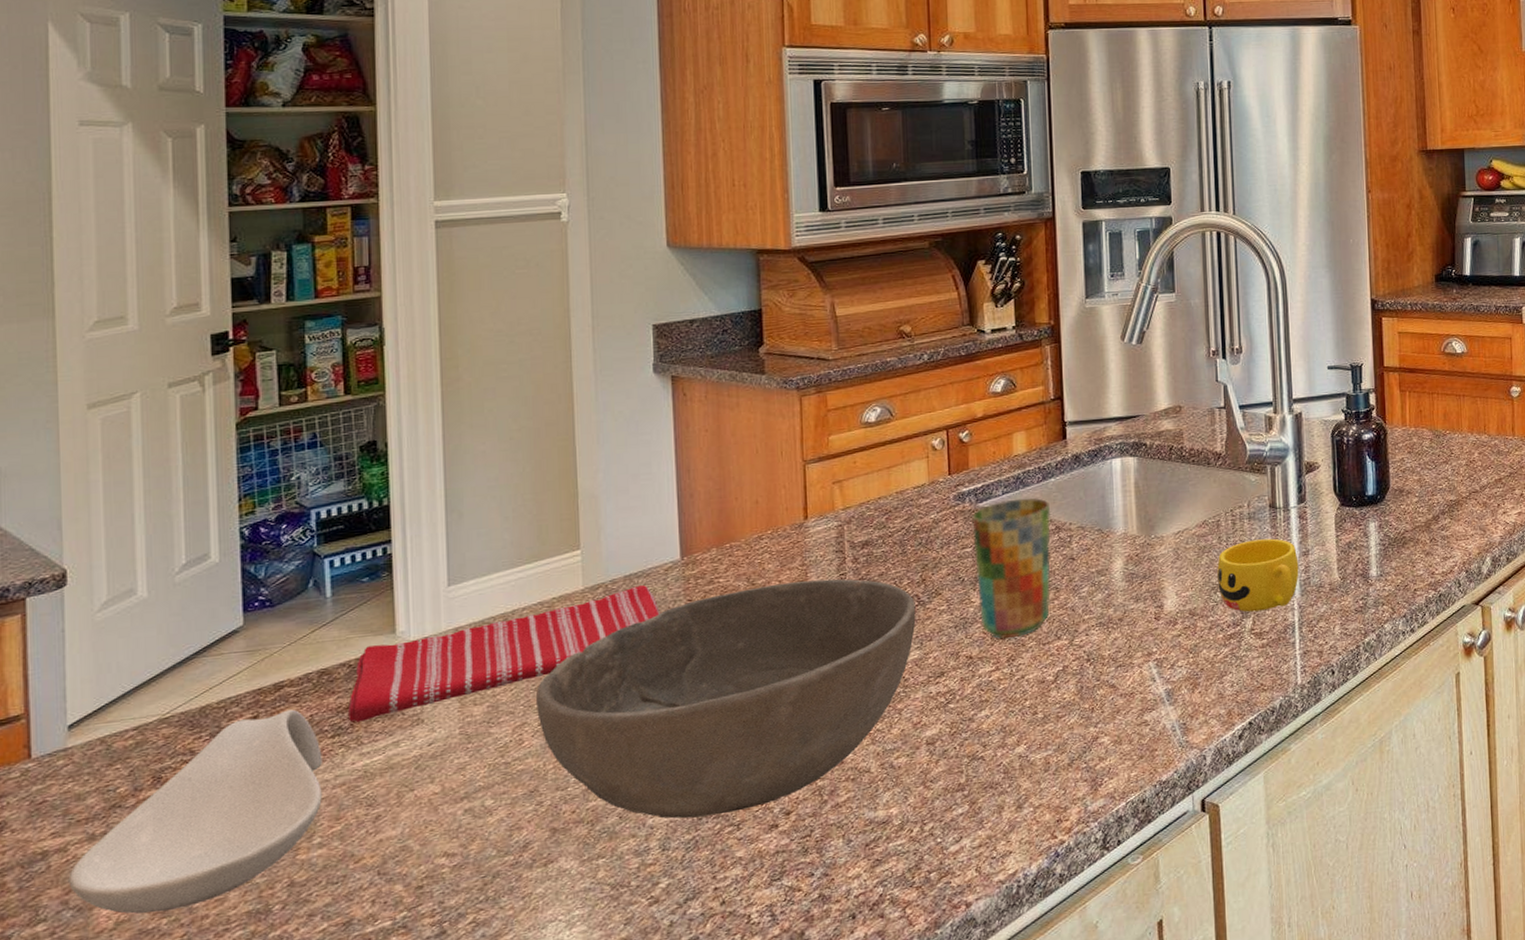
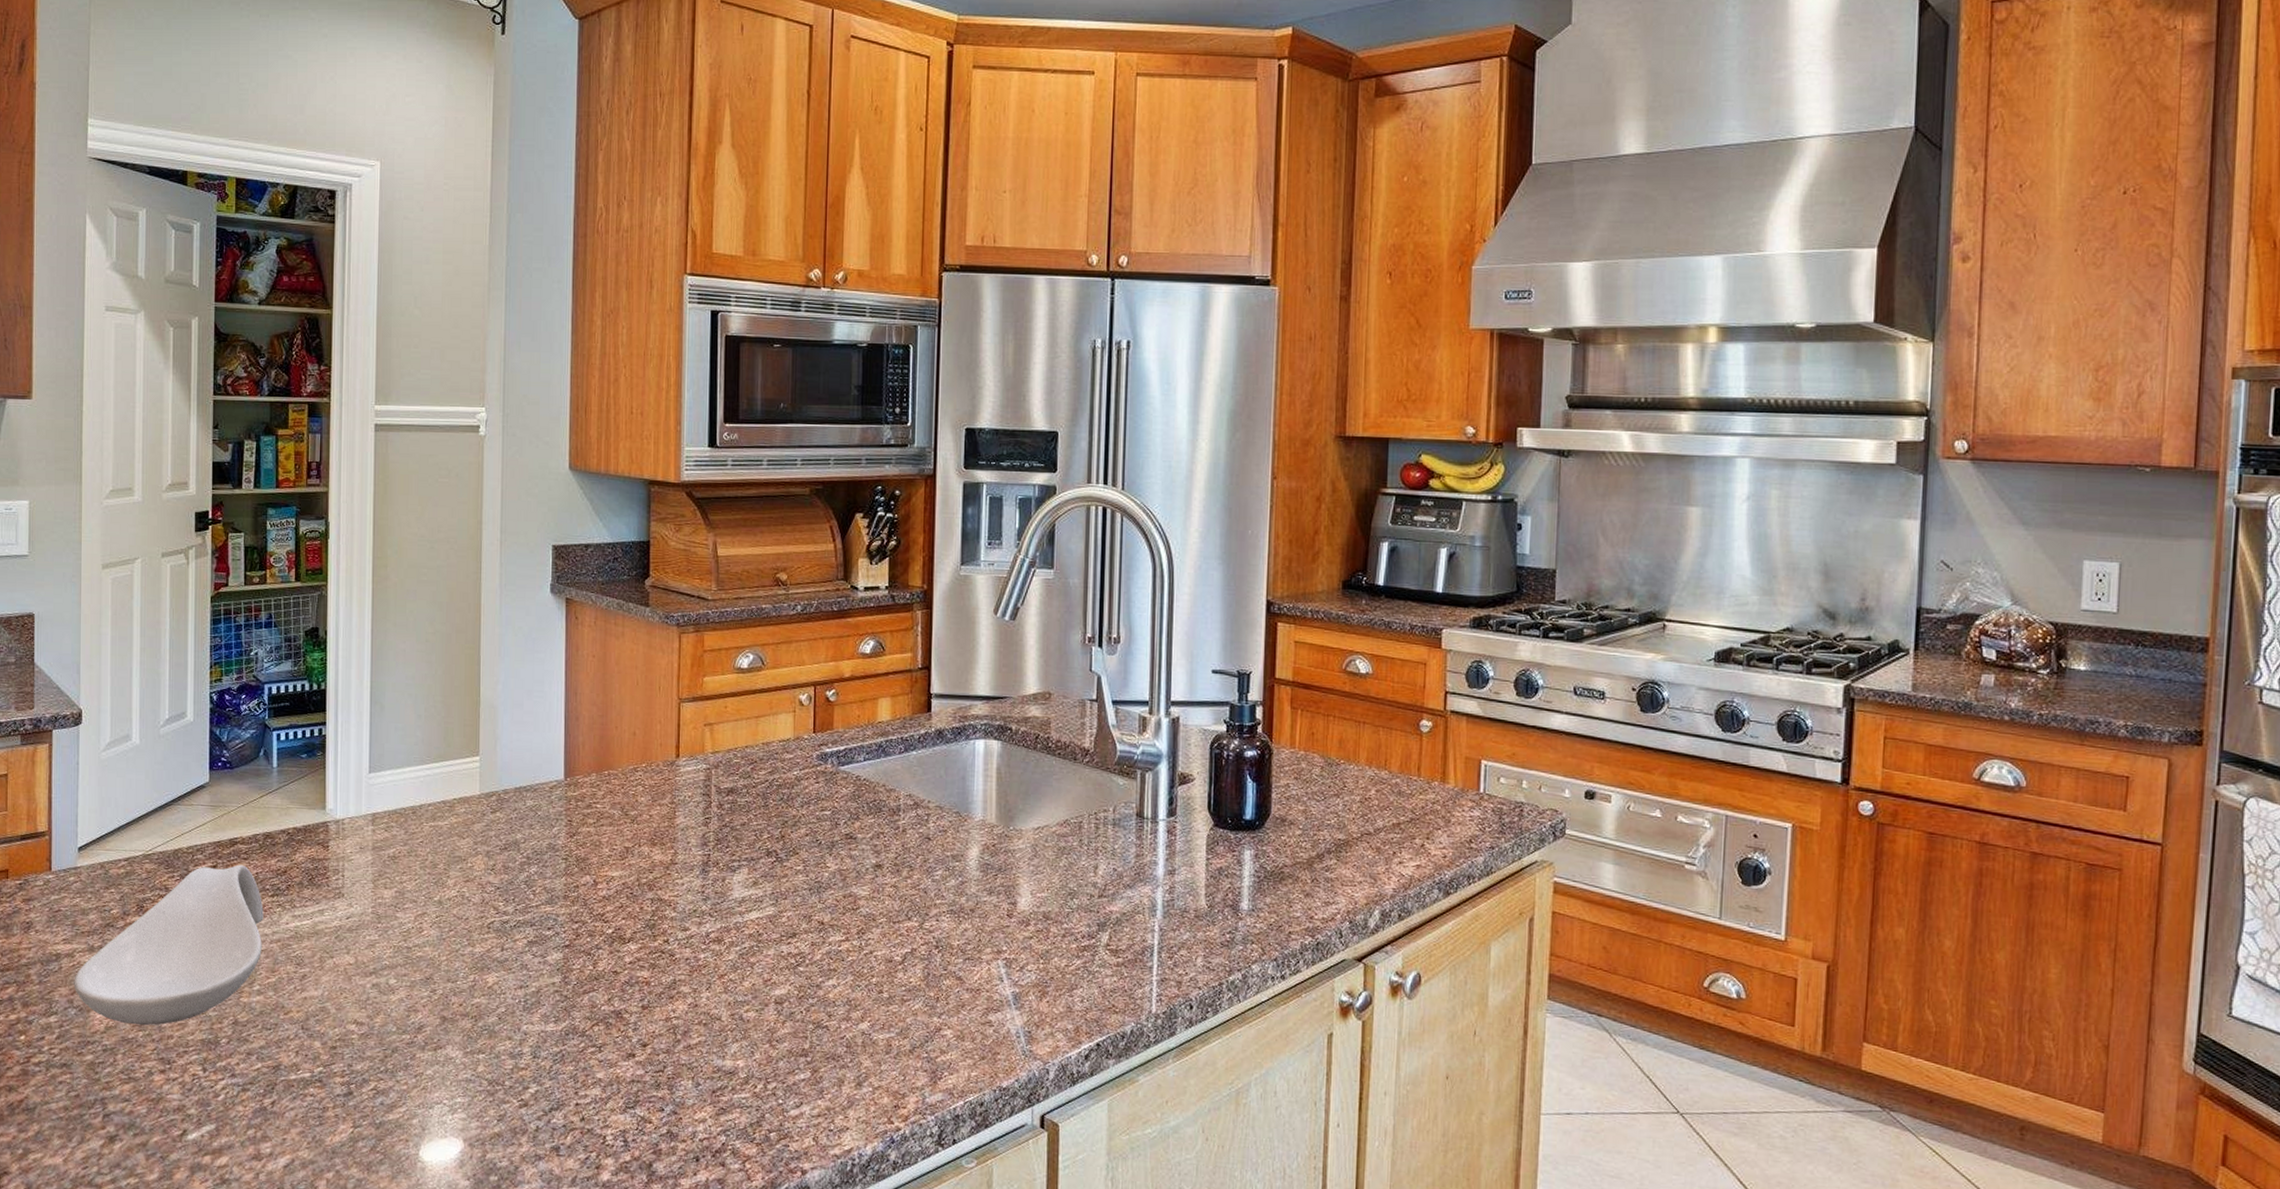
dish towel: present [348,585,660,722] -> none [286,799,544,887]
bowl: present [535,578,916,819] -> none [434,817,774,1034]
cup: present [971,498,1051,640] -> none [832,767,911,911]
cup: present [1217,538,1299,612] -> none [1075,848,1163,927]

